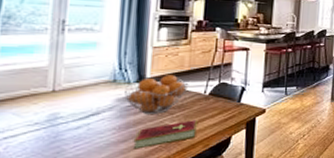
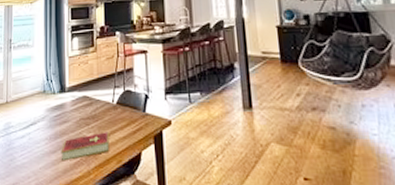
fruit basket: present [123,75,189,114] -> none [51,84,99,124]

